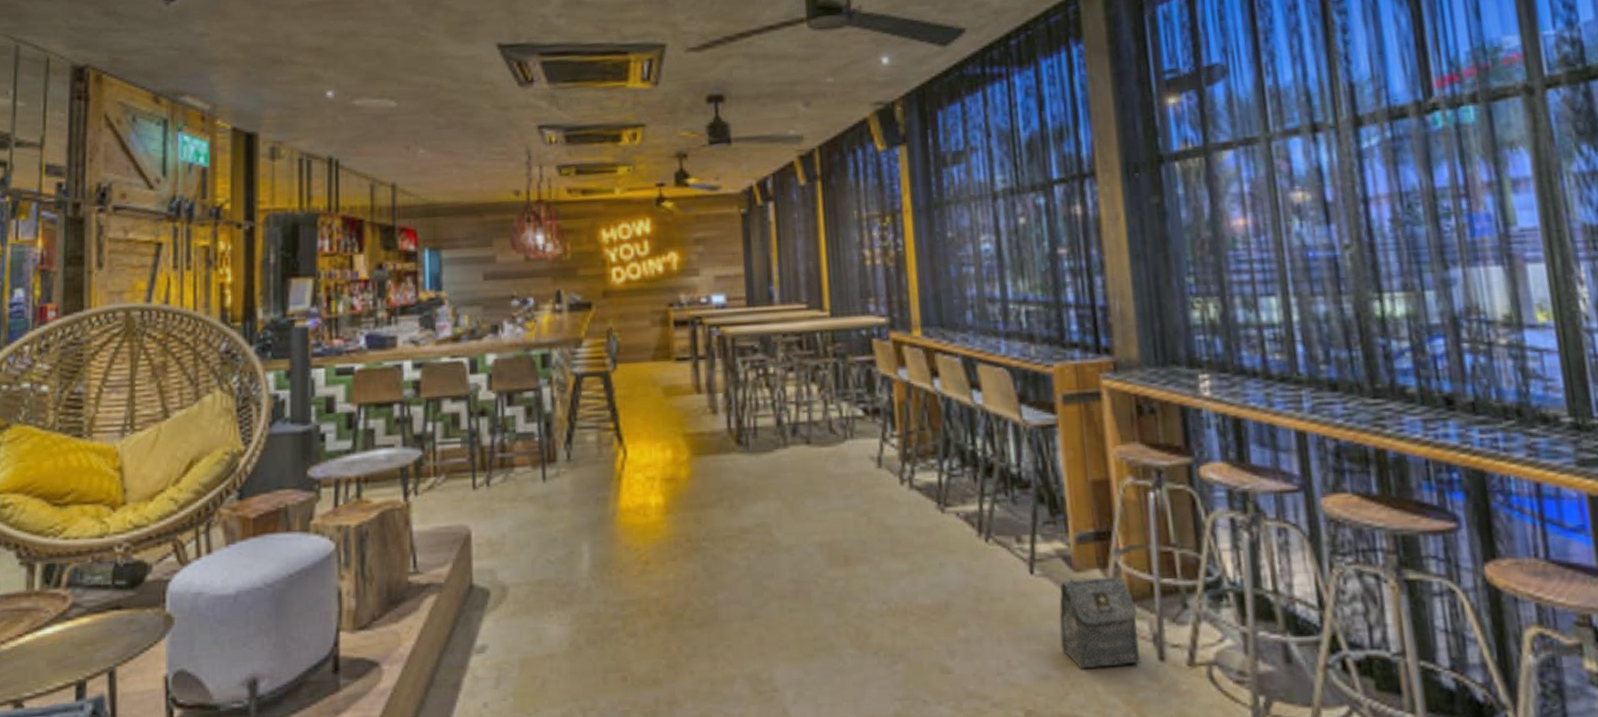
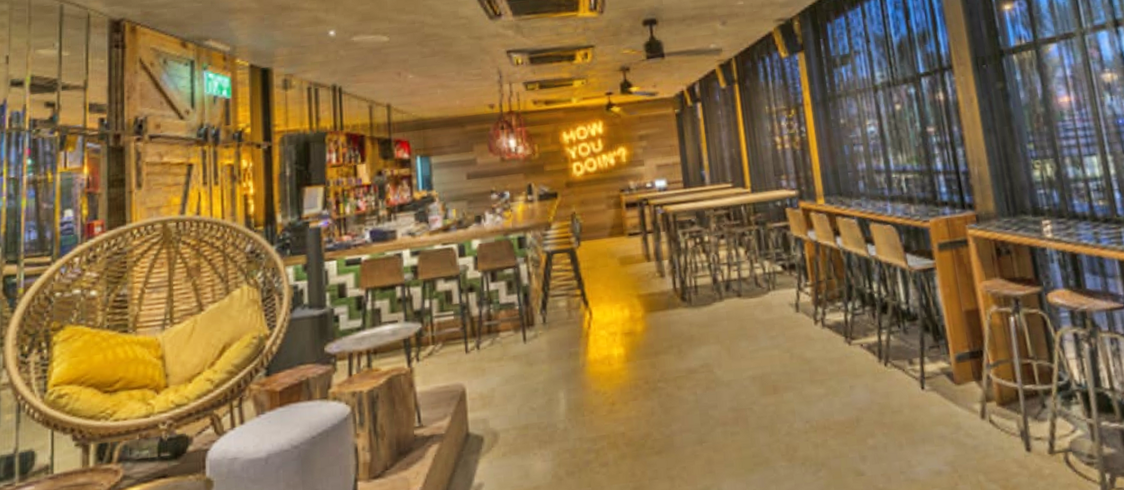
bag: present [1059,576,1141,670] -> none [945,386,1013,464]

